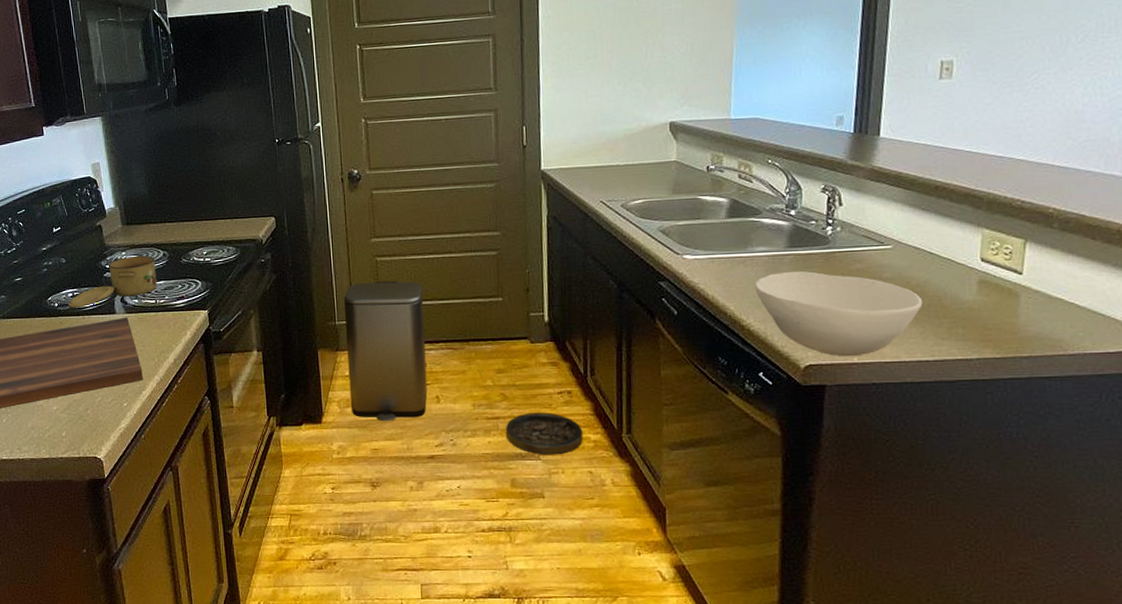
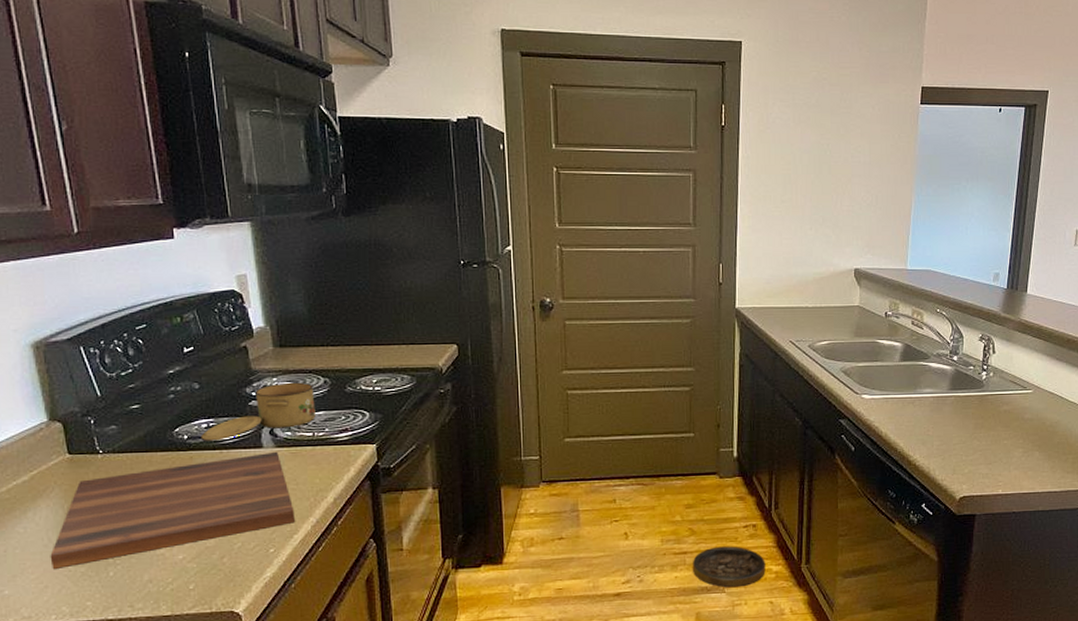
pedal bin: present [343,280,428,422] -> none [530,415,616,561]
bowl: present [754,270,923,357] -> none [921,411,1054,489]

